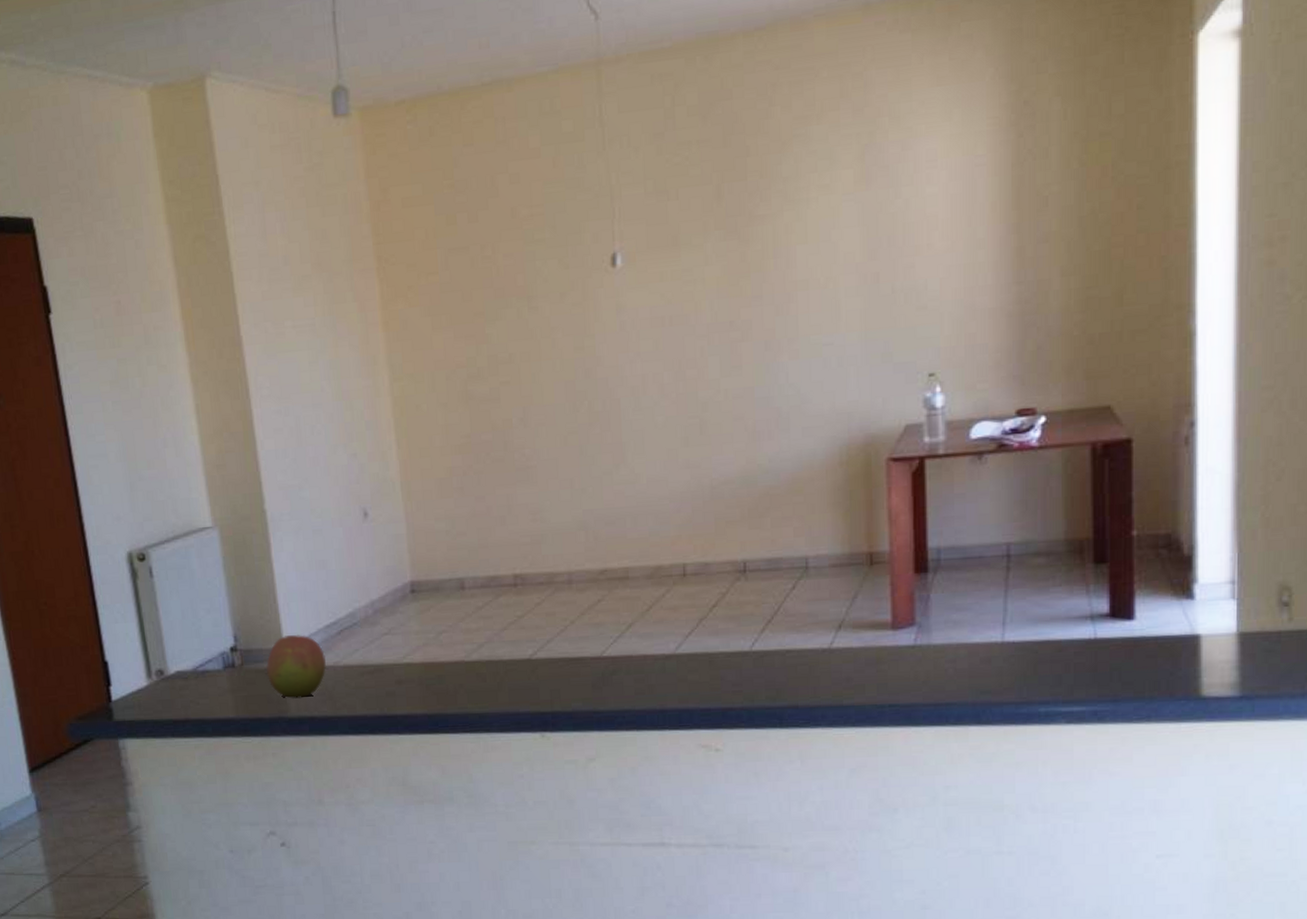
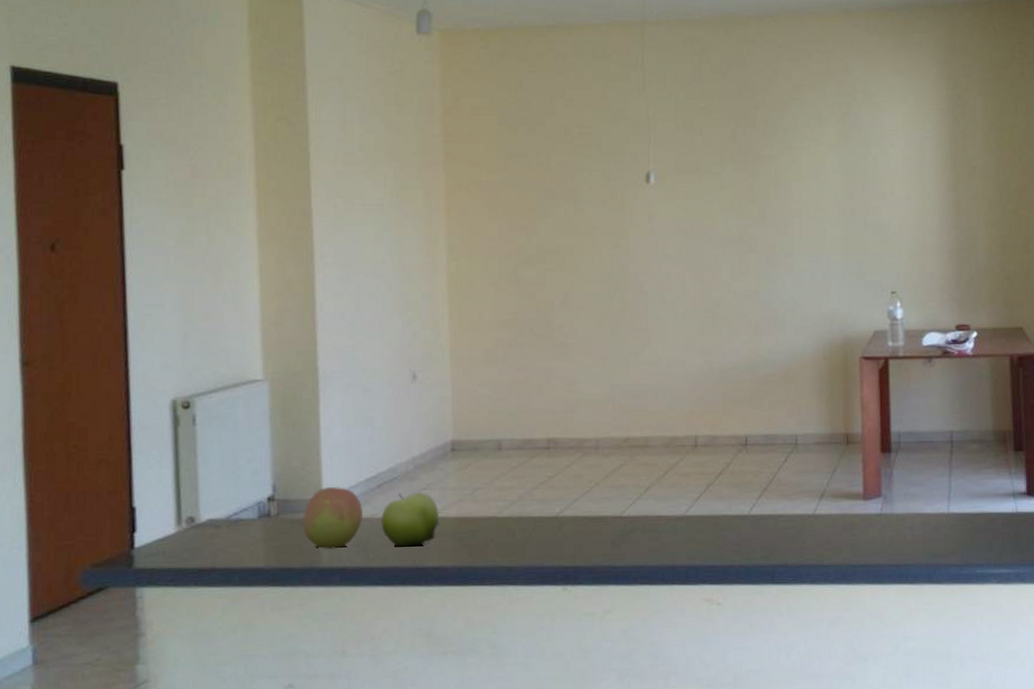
fruit: none [344,637,405,696] -> present [381,492,440,548]

